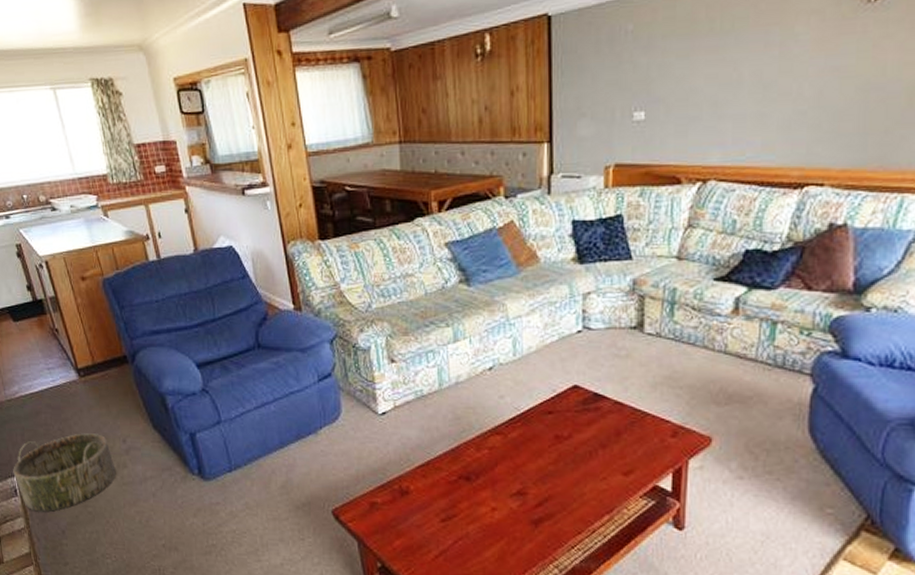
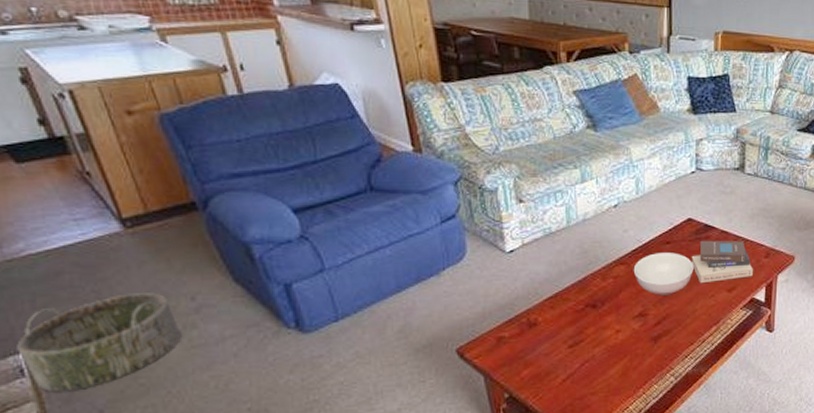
bowl: none [510,424,581,474] -> present [633,253,694,296]
books: none [577,411,656,463] -> present [691,240,753,284]

